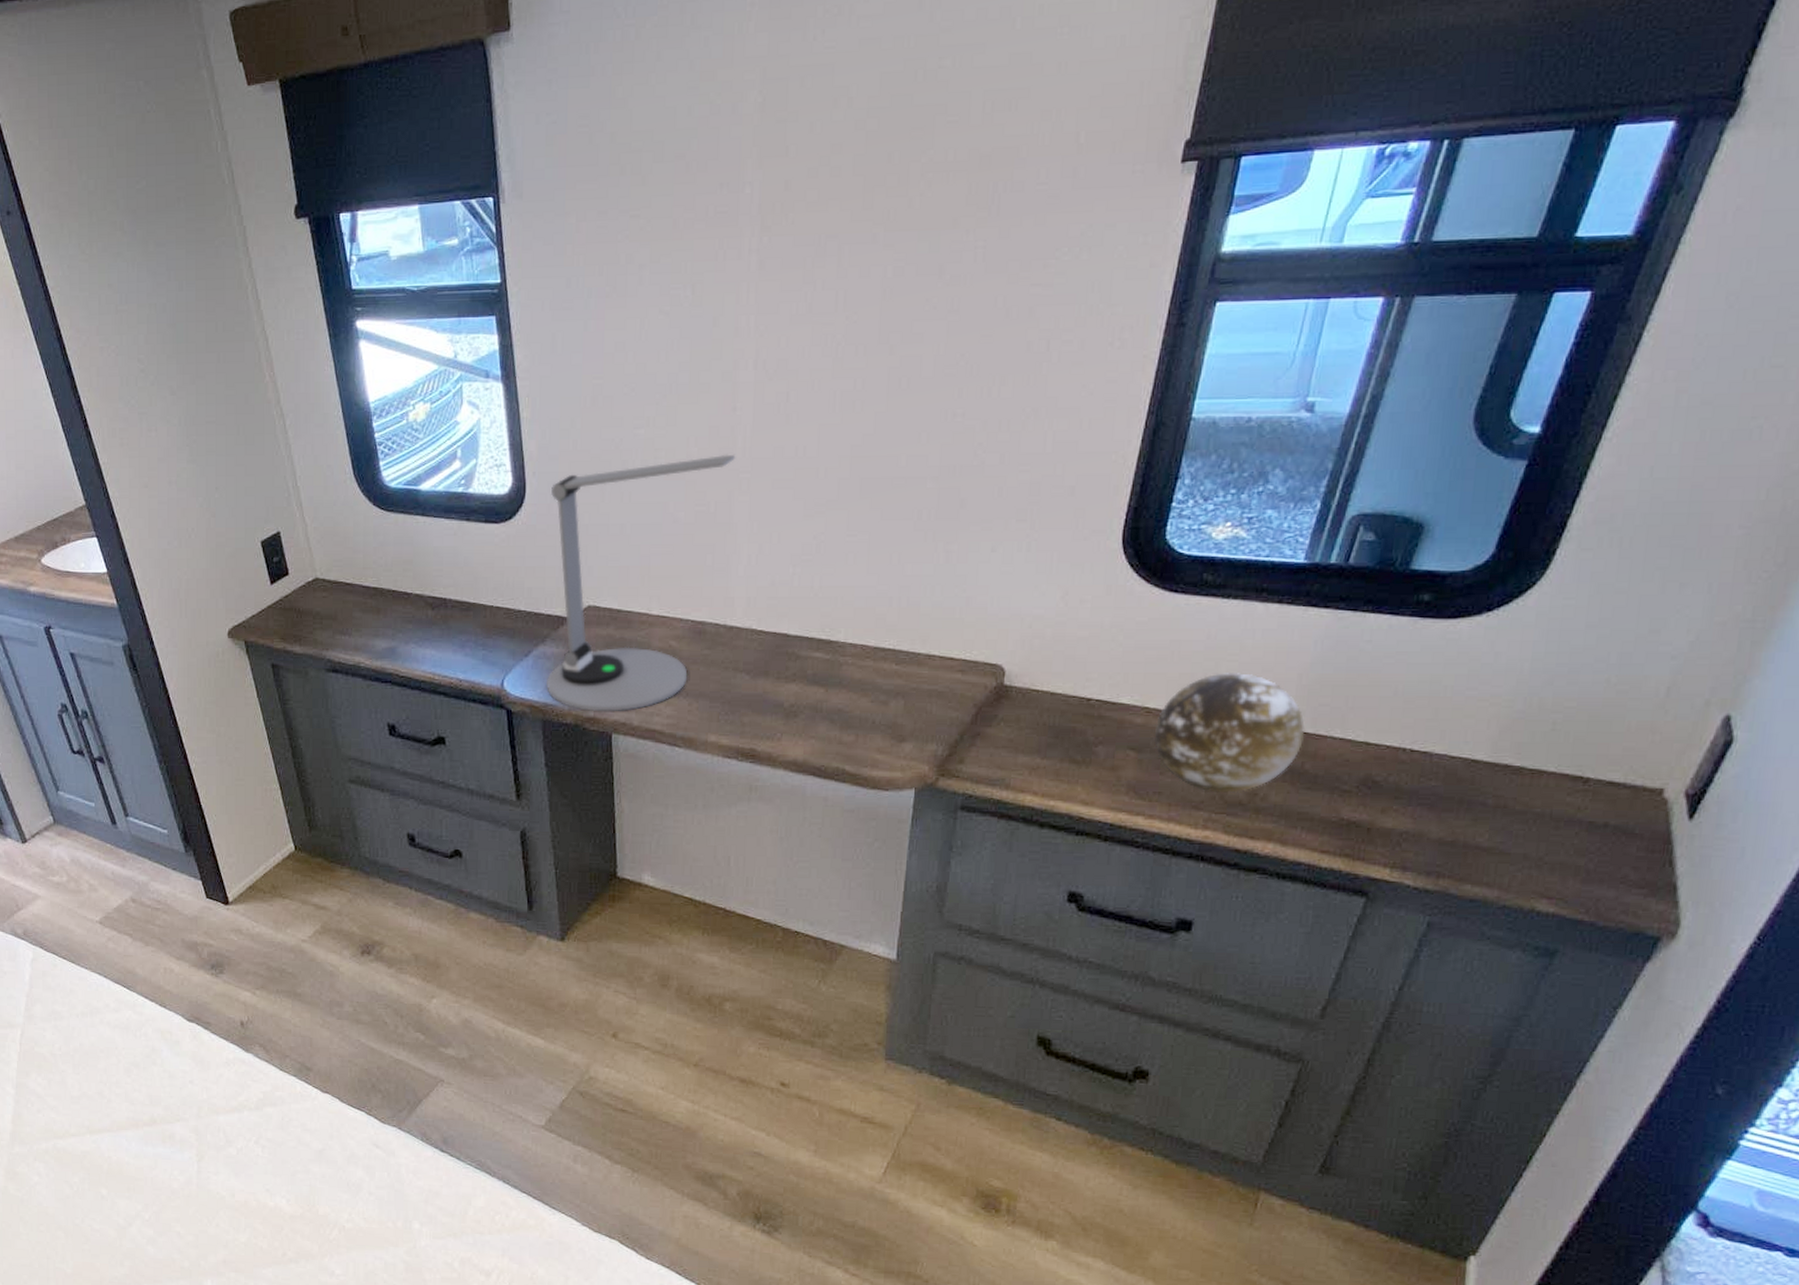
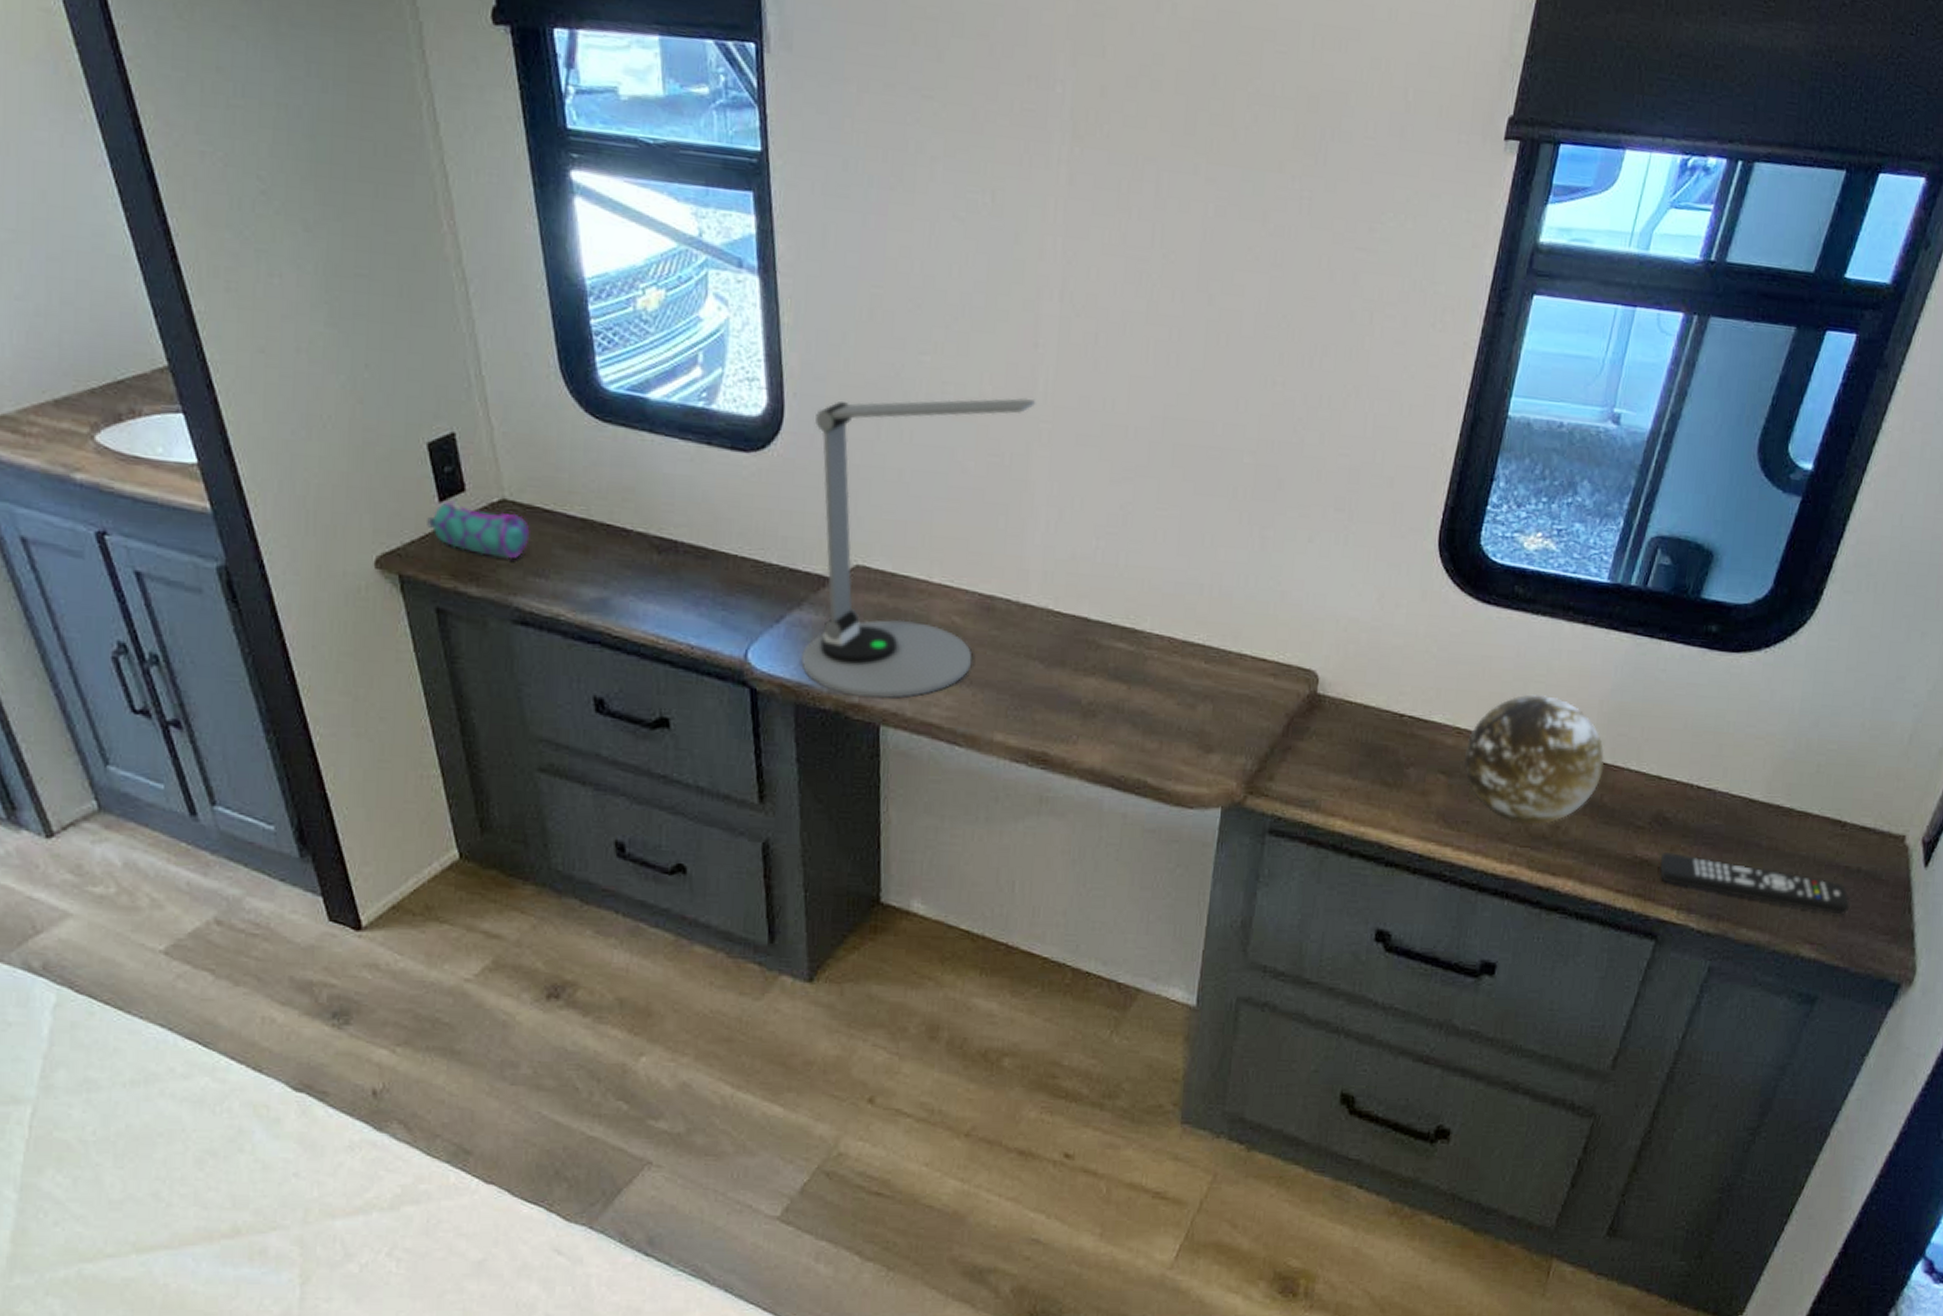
pencil case: none [263,582,336,622] -> present [427,499,530,558]
remote control: none [1369,814,1596,870] -> present [1660,853,1850,915]

